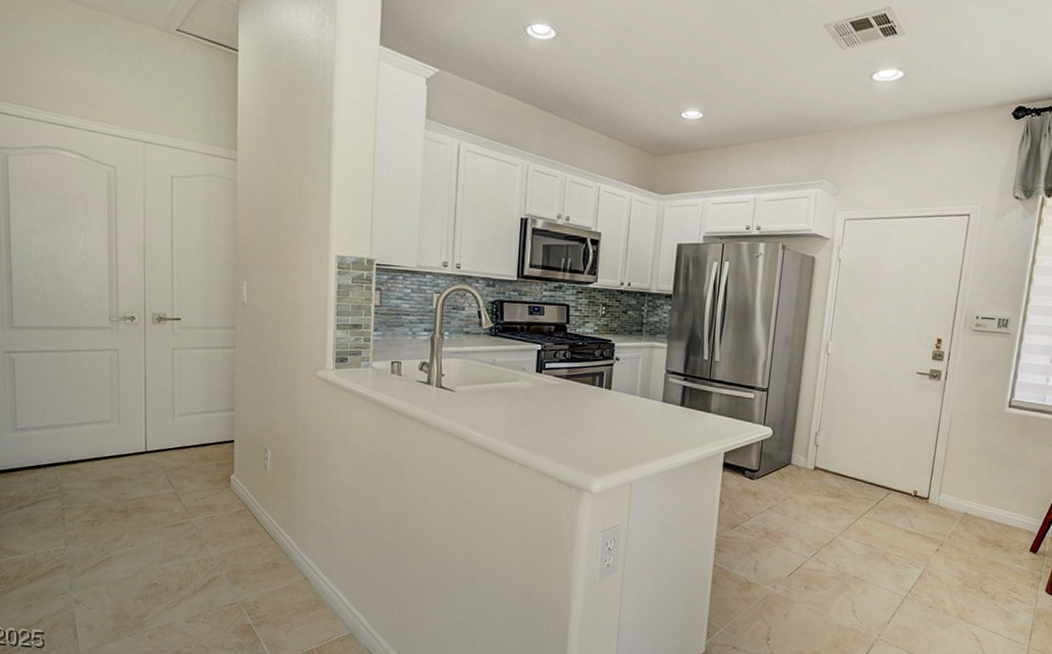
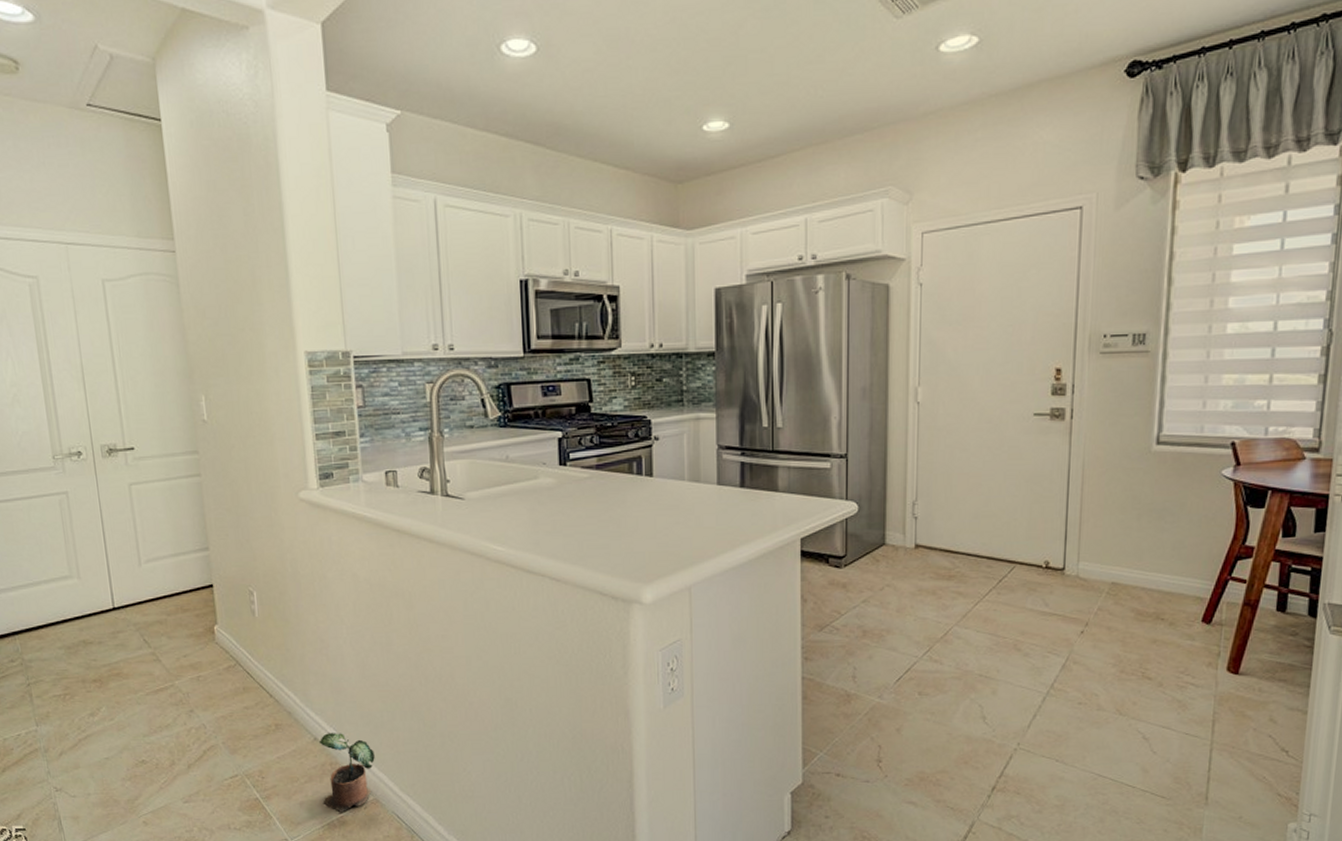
potted plant: none [306,574,355,643] -> present [318,732,375,813]

